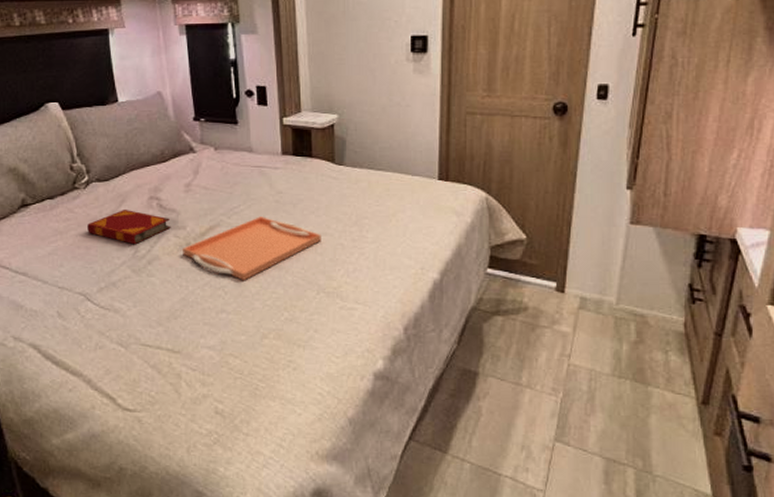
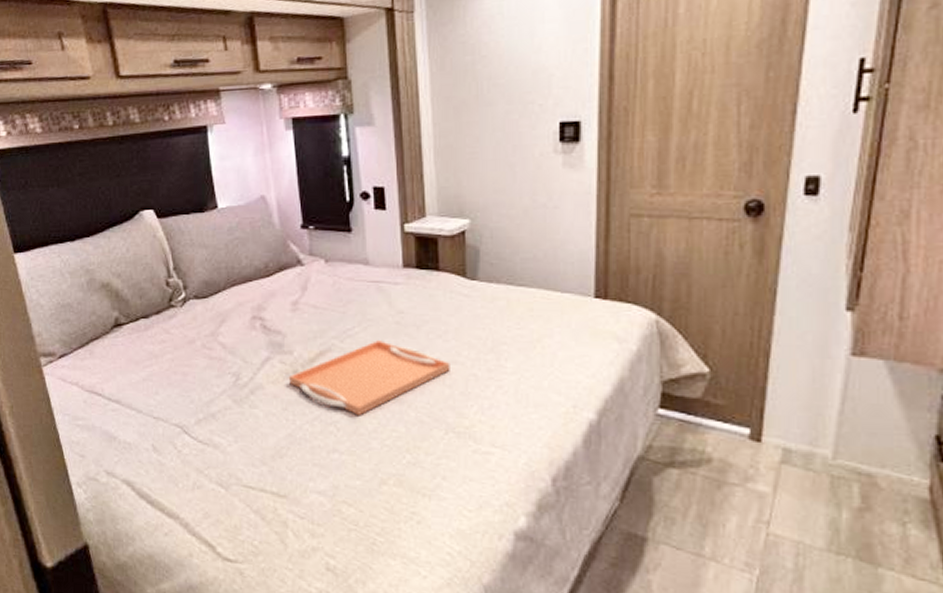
hardback book: present [87,210,171,245] -> none [185,331,276,371]

